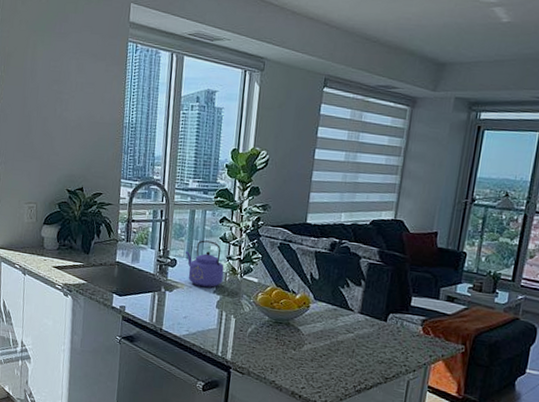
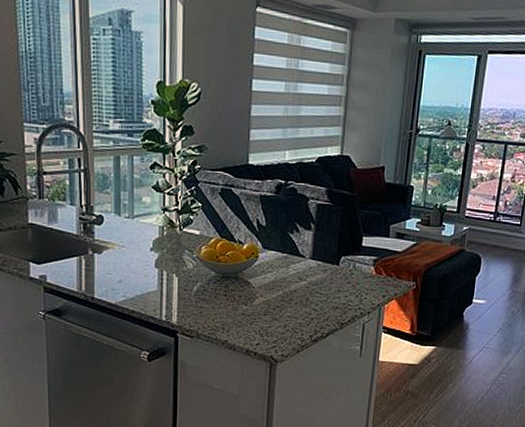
kettle: present [185,240,224,288] -> none [112,191,160,245]

